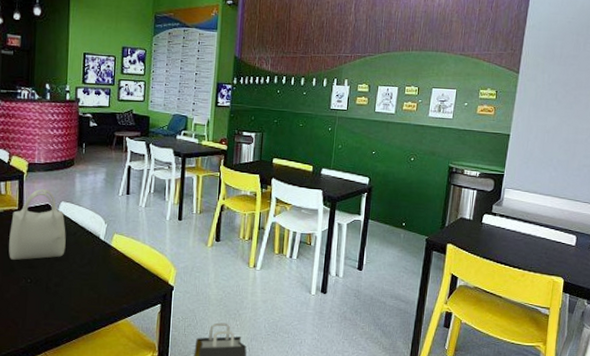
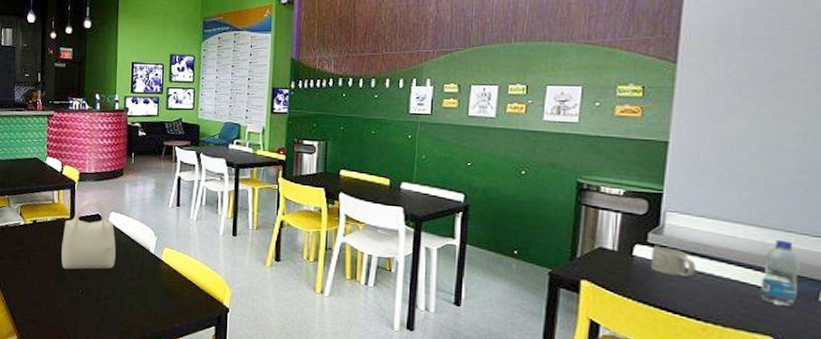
mug: none [492,215,521,238] -> present [650,246,696,277]
bottle: none [557,207,582,257] -> present [760,239,800,309]

